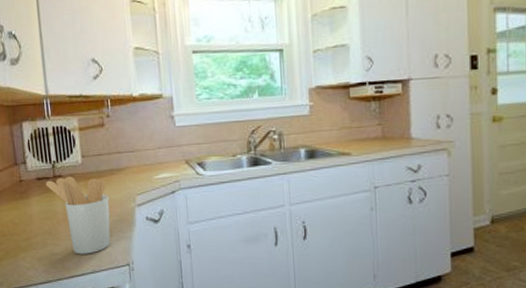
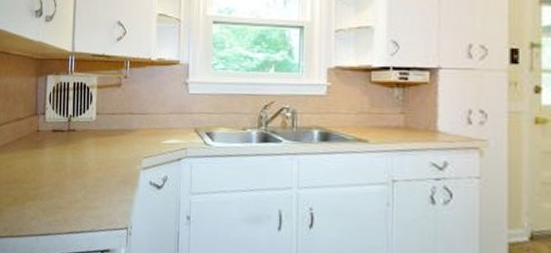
utensil holder: present [45,176,111,254] -> none [59,131,117,212]

